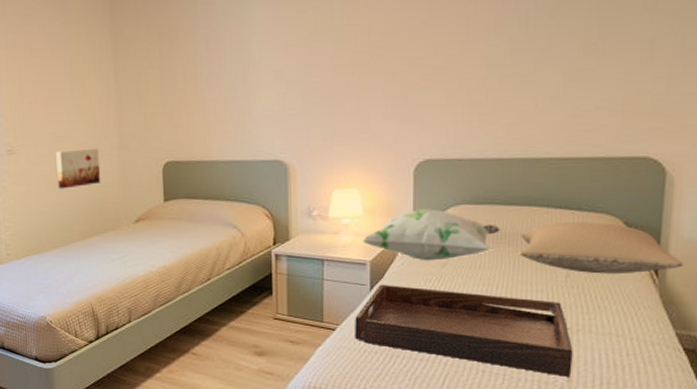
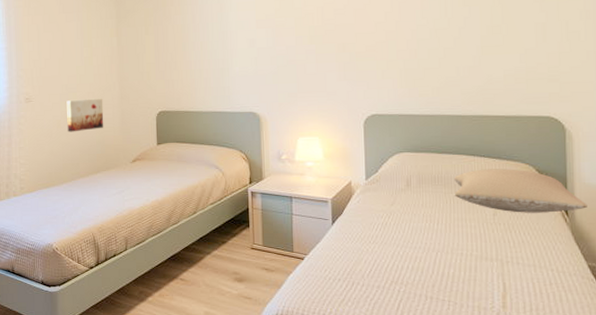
serving tray: present [355,284,573,377] -> none [320,219,506,303]
decorative pillow: present [362,209,501,261] -> none [324,155,437,200]

